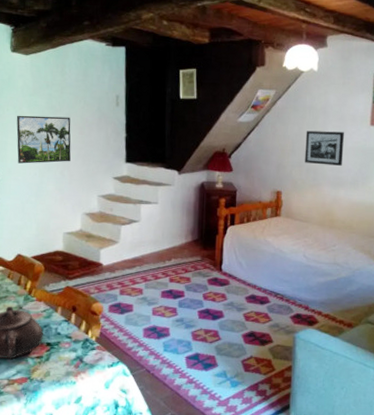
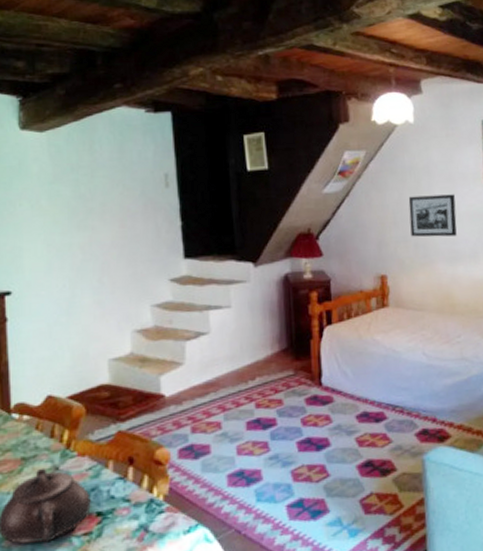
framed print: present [16,115,71,164] -> none [33,207,110,274]

